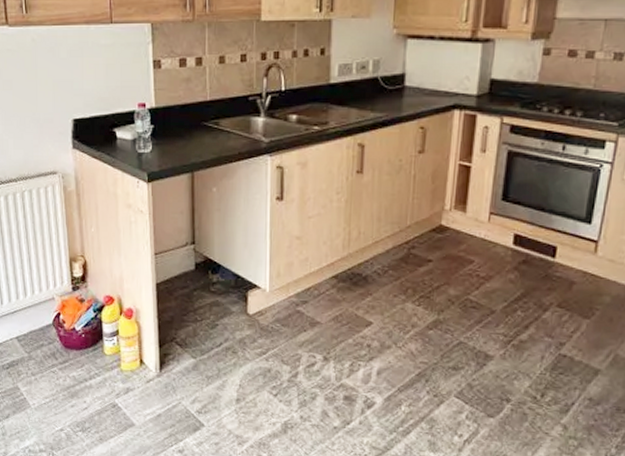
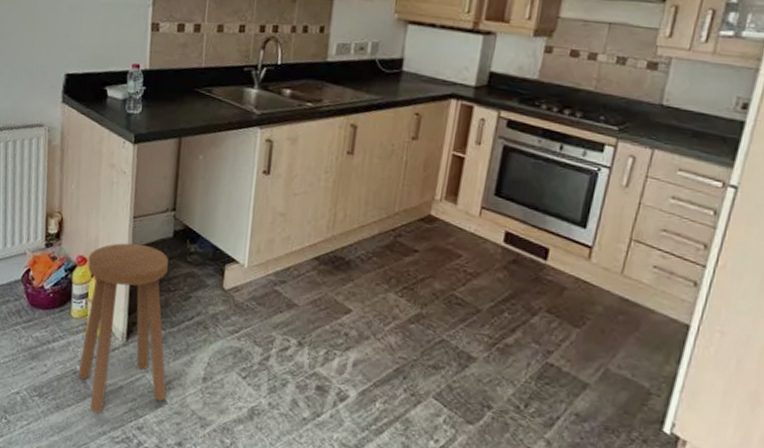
stool: none [115,279,203,442] -> present [77,243,169,414]

